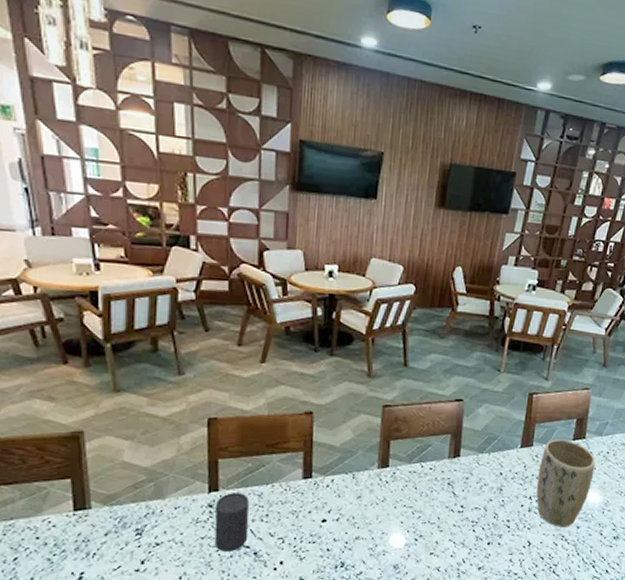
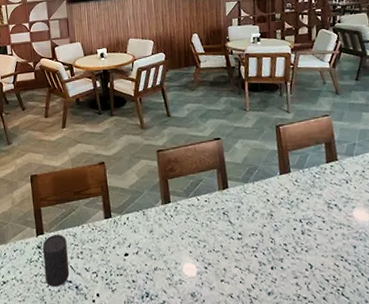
plant pot: present [536,439,596,527] -> none [301,163,357,248]

